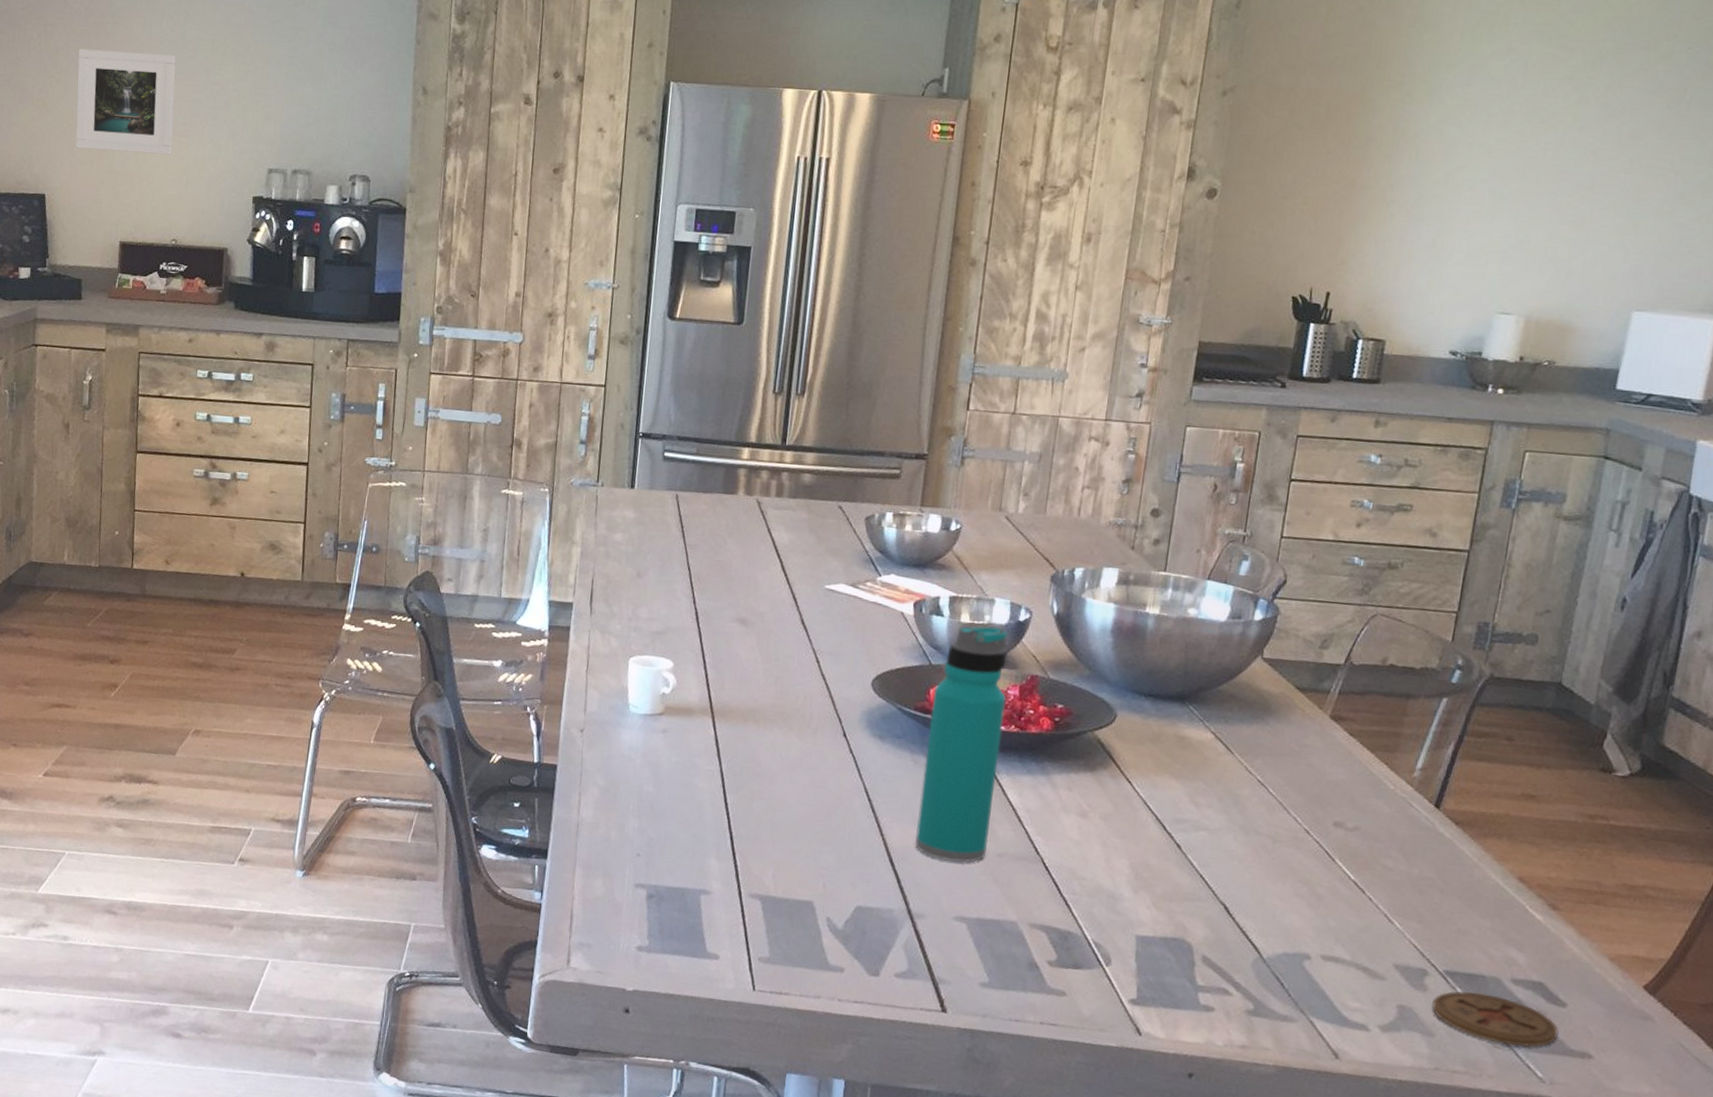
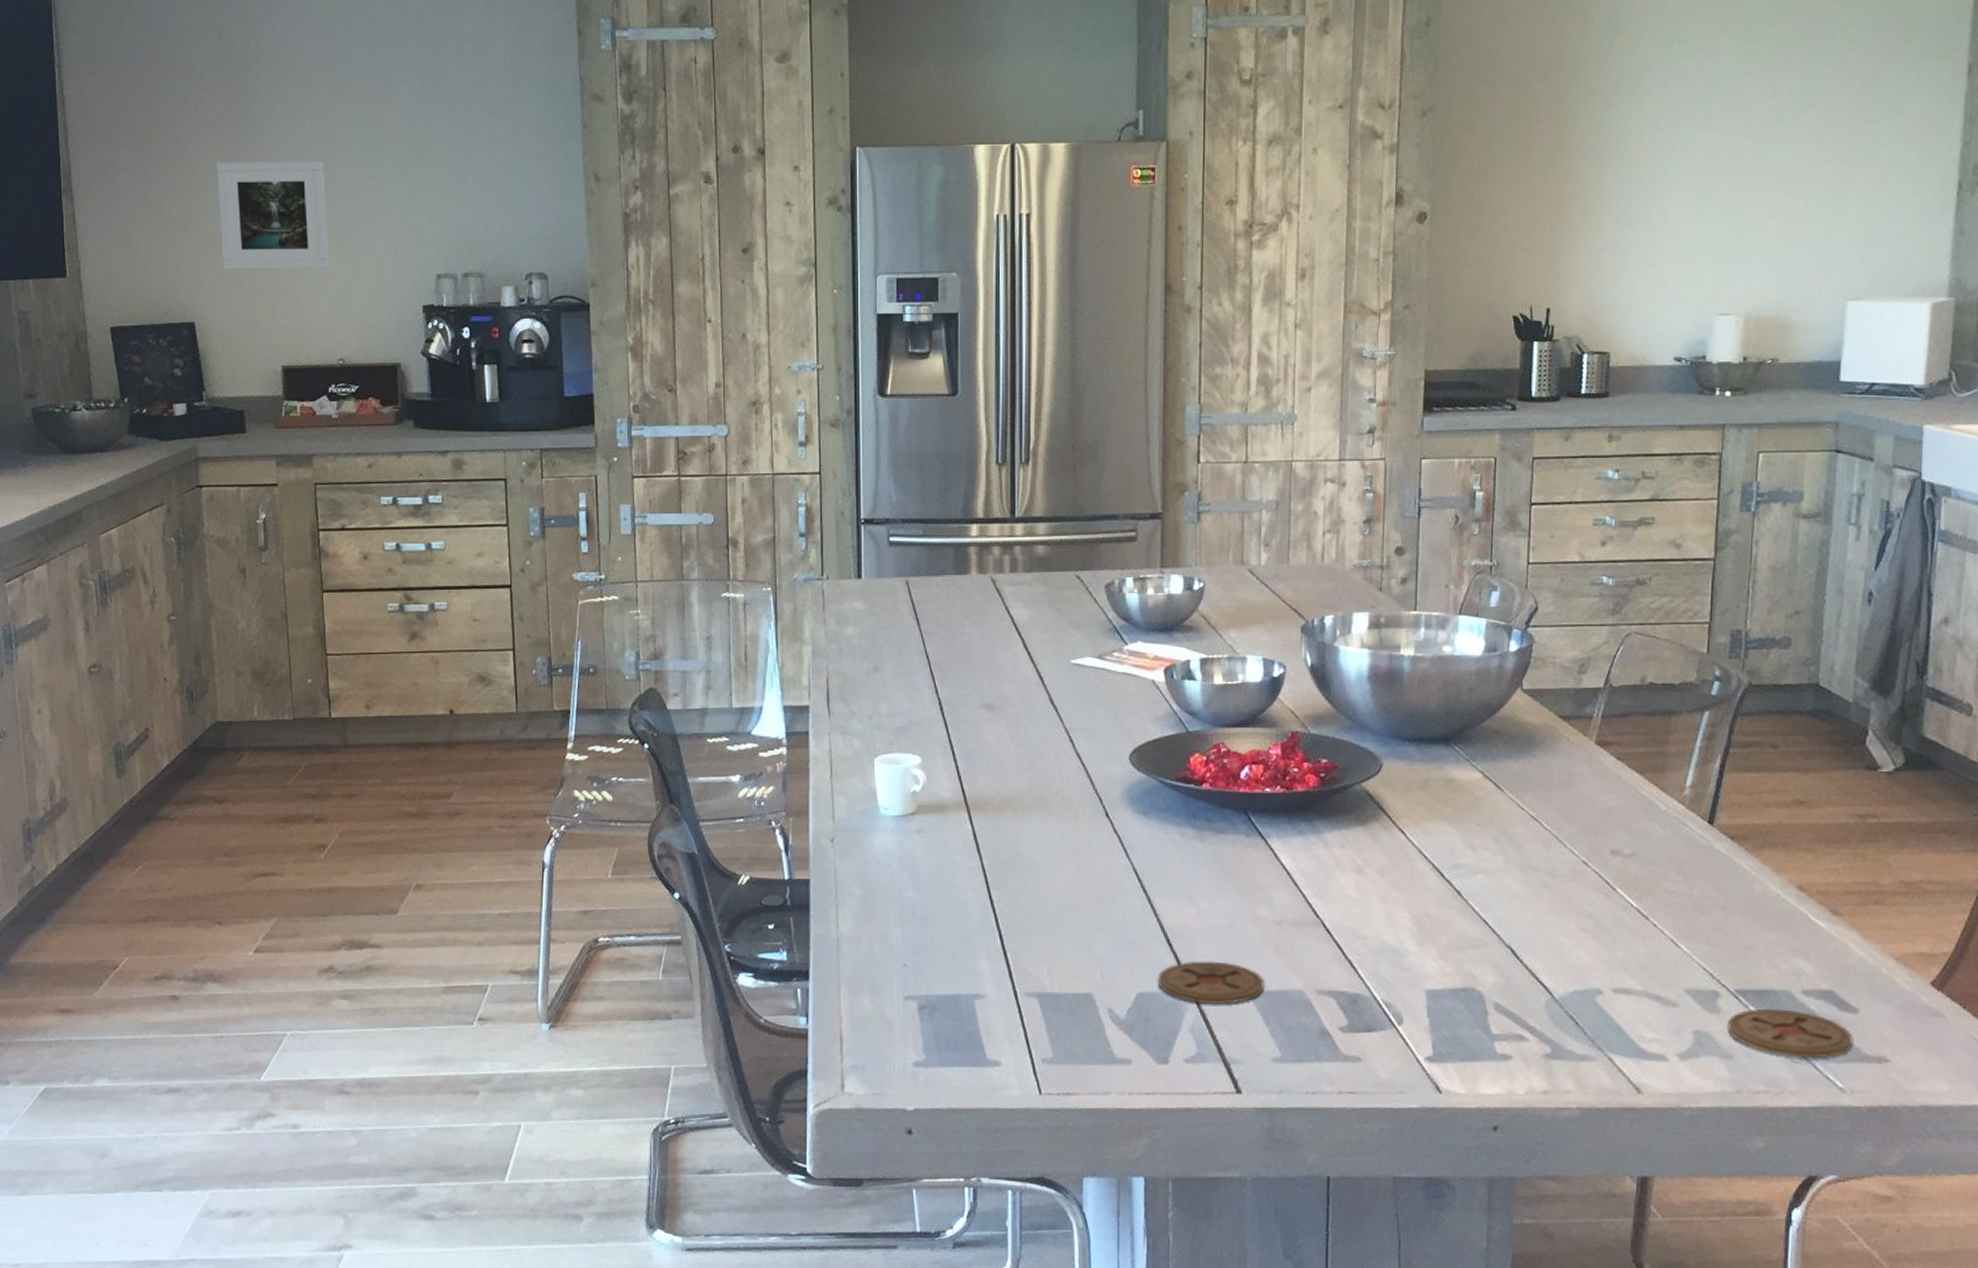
coaster: none [876,882,980,928] -> present [1157,961,1265,1005]
water bottle: present [915,626,1009,863] -> none [1191,685,1270,936]

